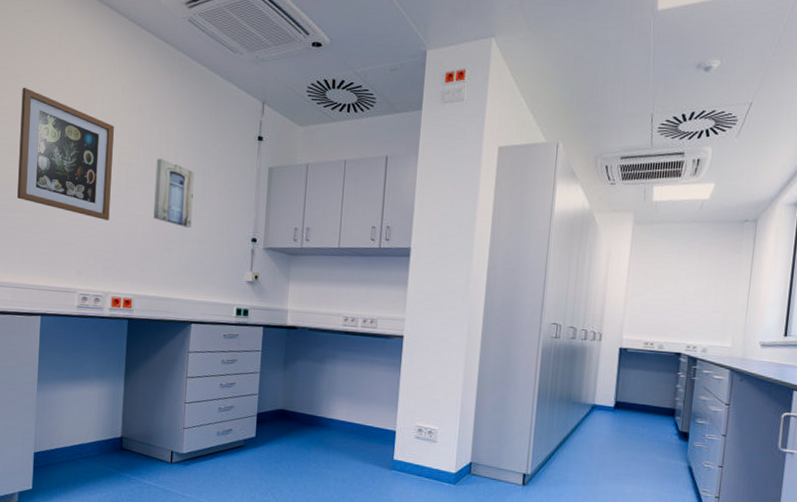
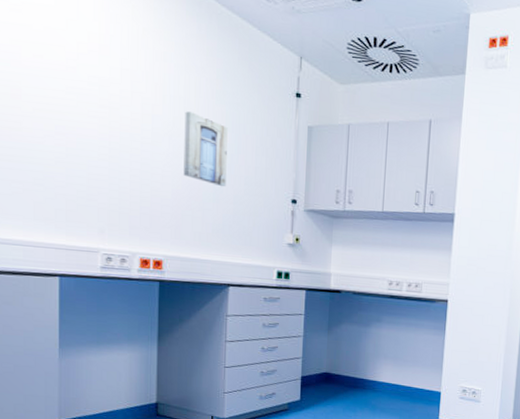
wall art: present [17,87,115,220] -> none [24,23,136,176]

